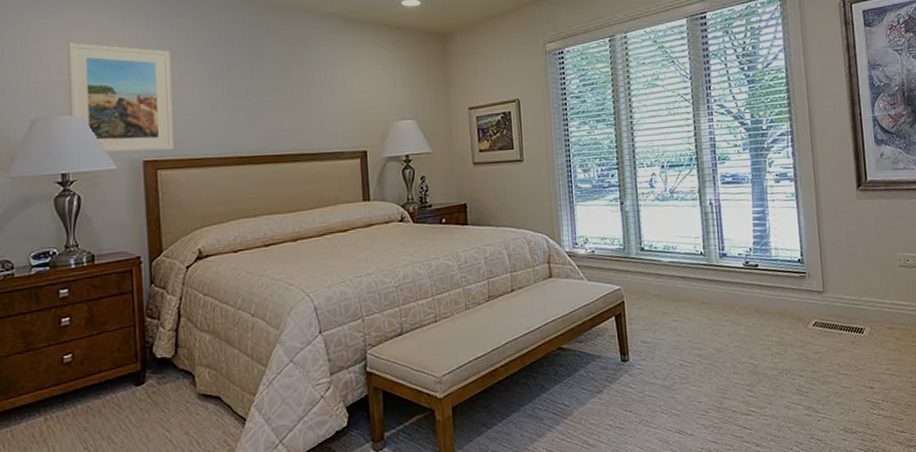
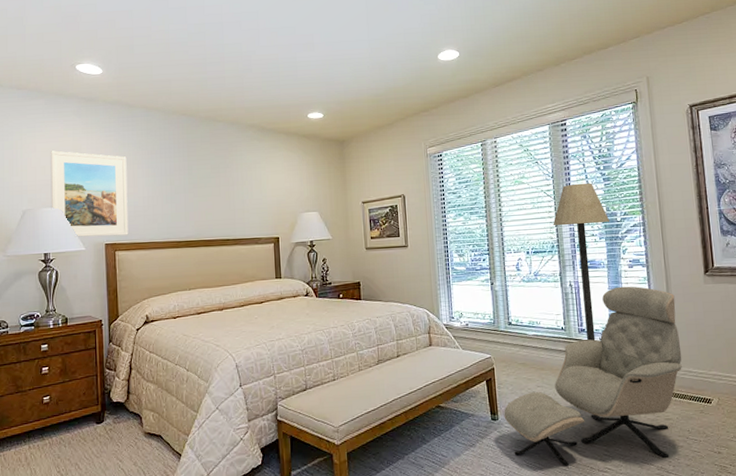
armchair: none [635,203,833,411] -> present [504,286,682,466]
floor lamp: none [691,85,755,267] -> present [553,183,610,341]

